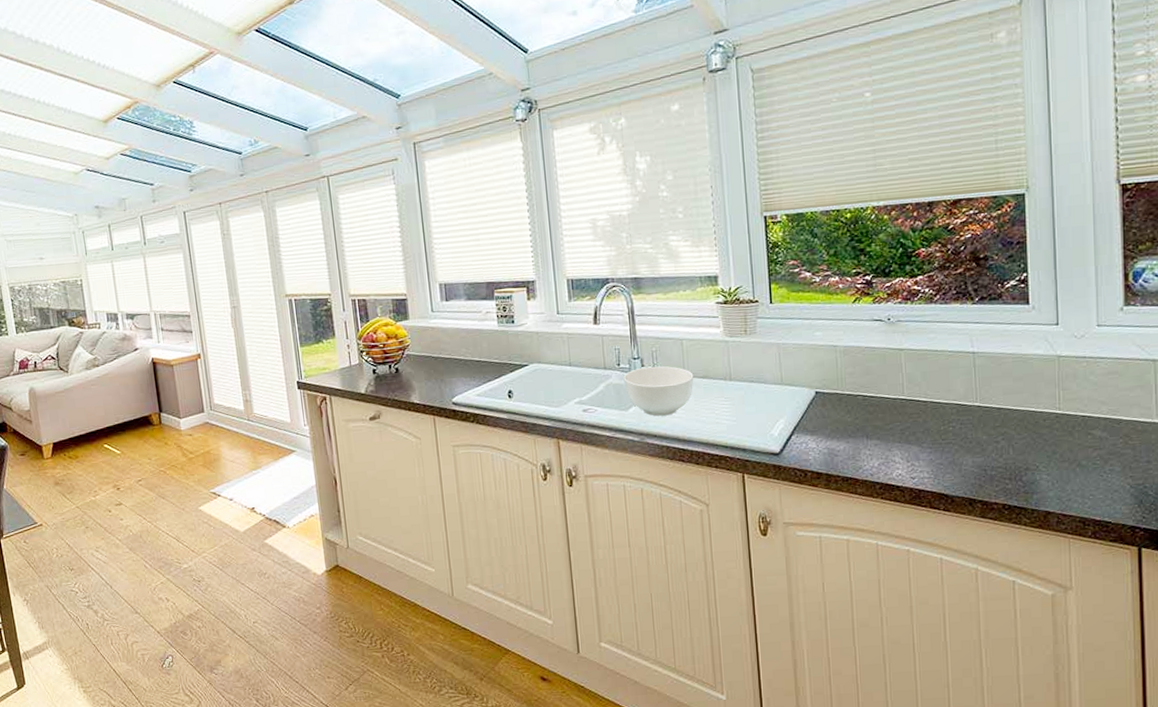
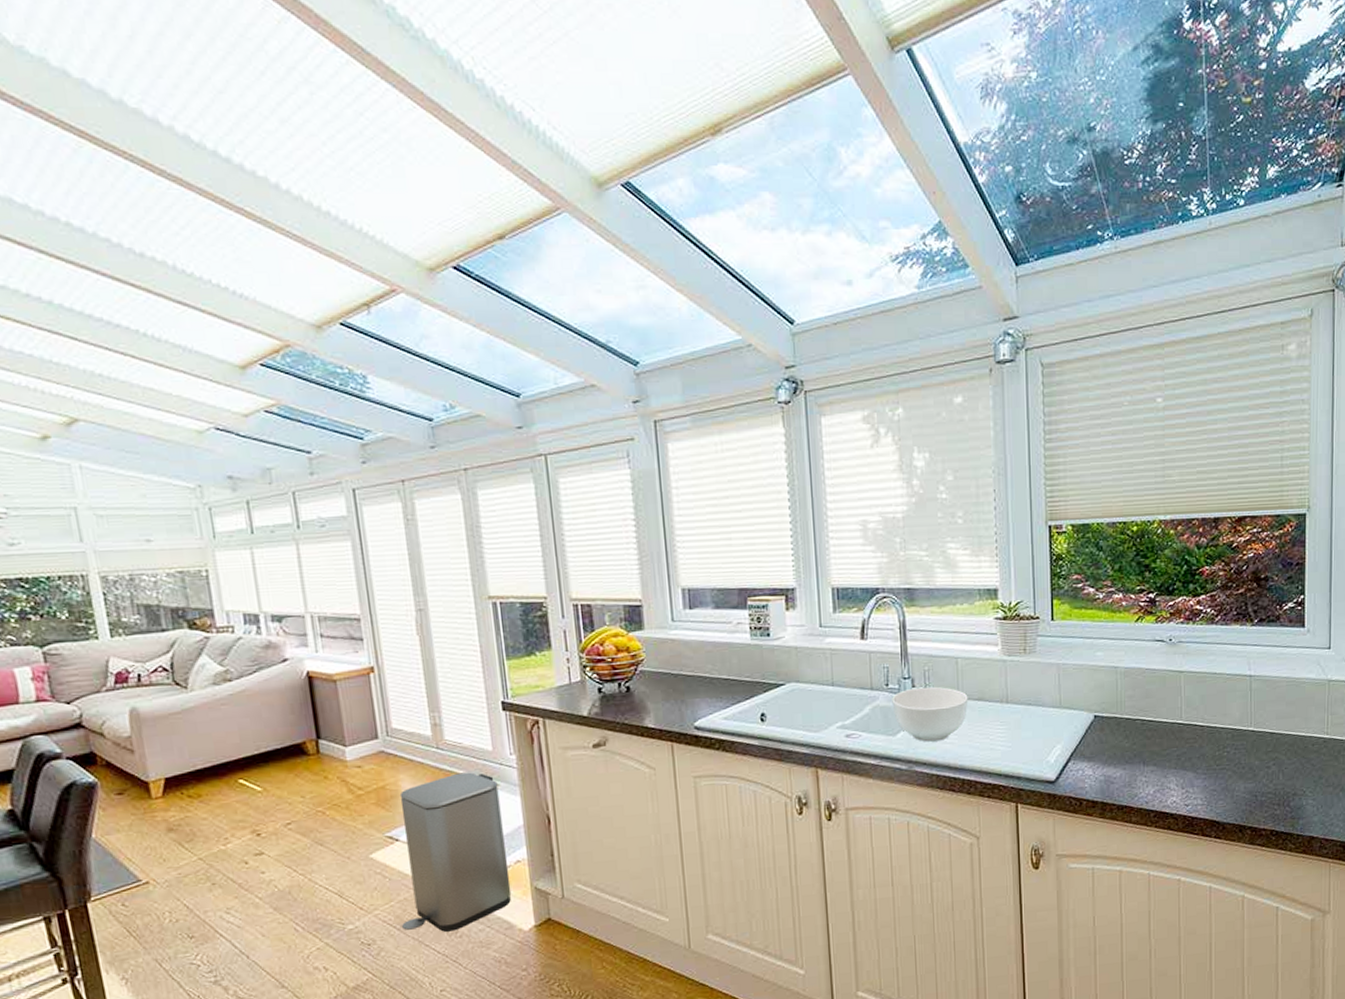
pedal bin: none [220,440,307,573] -> present [399,772,512,932]

